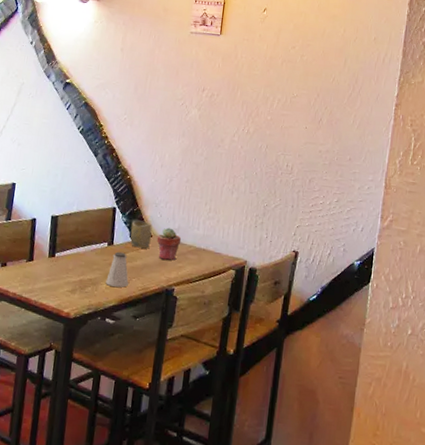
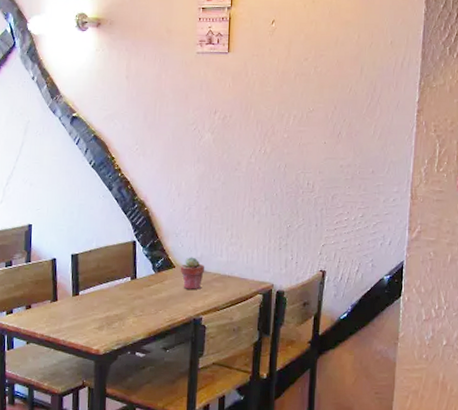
saltshaker: present [106,251,129,288] -> none [132,285,155,320]
cup: present [130,220,153,249] -> none [152,252,175,280]

